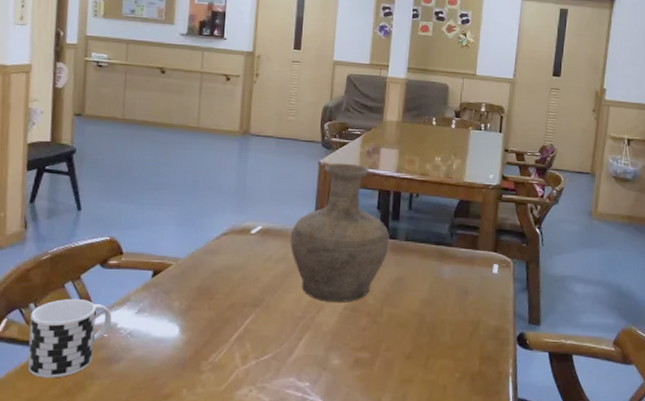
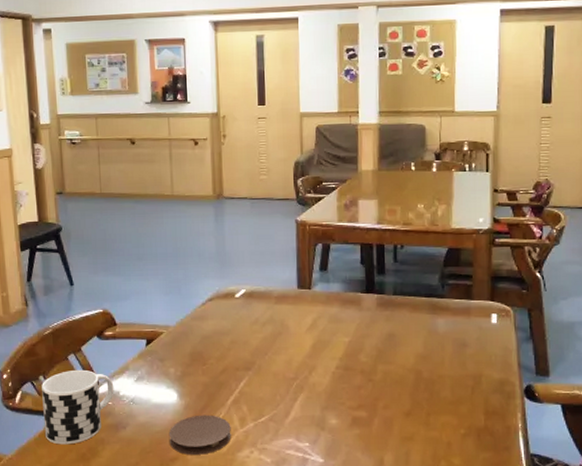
coaster: none [164,350,232,392] -> present [168,414,231,455]
vase: present [290,163,390,302] -> none [274,218,377,362]

